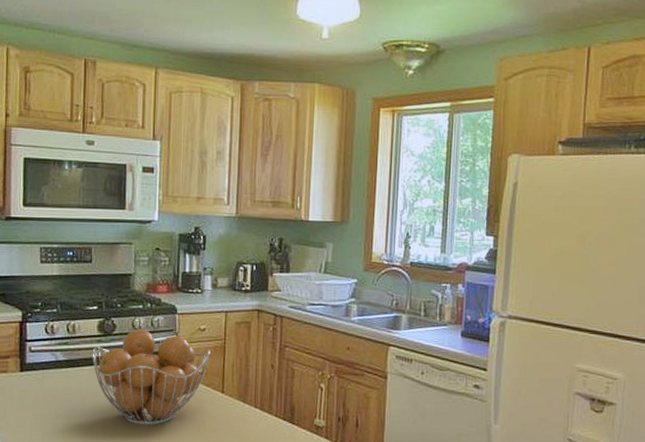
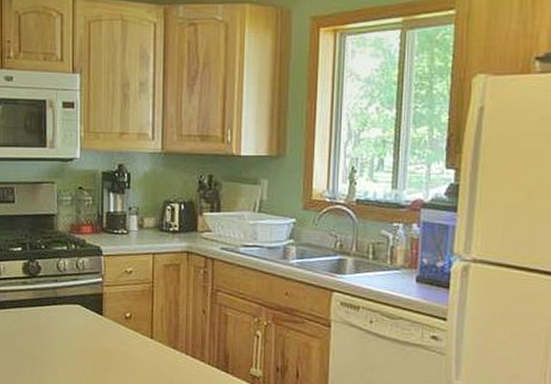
fruit basket: present [92,328,210,426] -> none [18,270,138,370]

